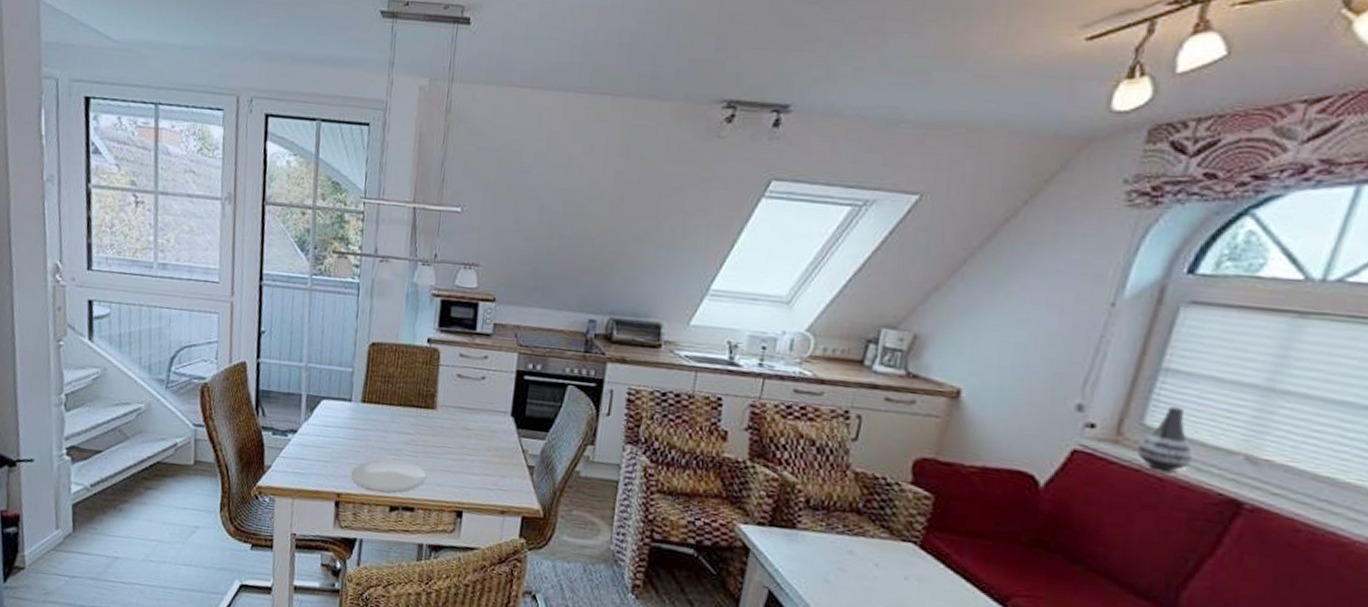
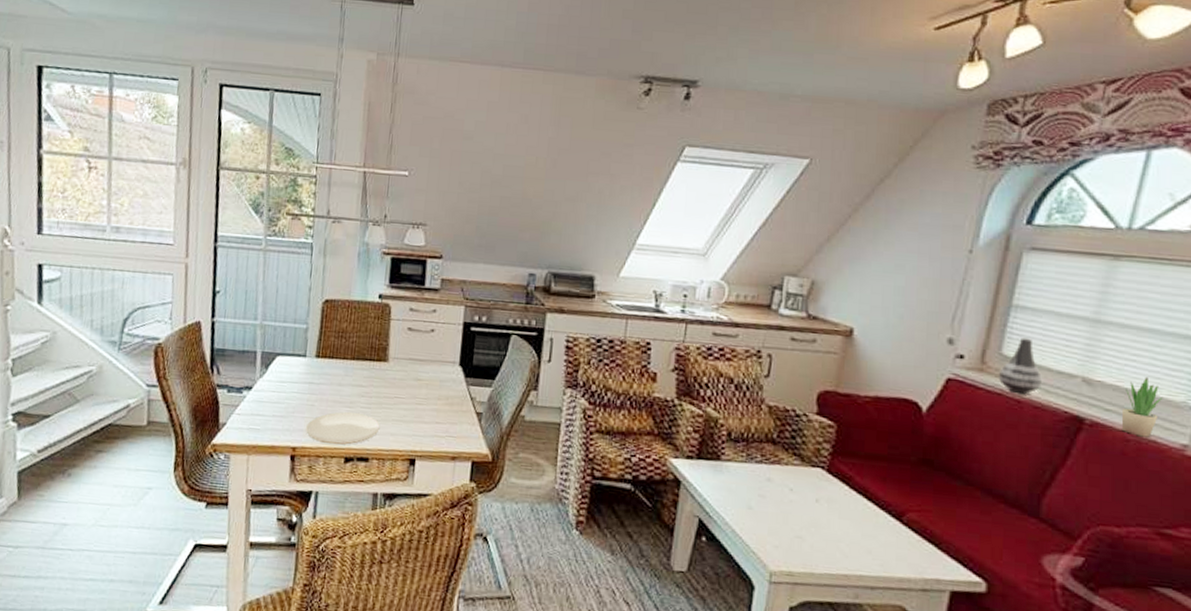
potted plant: none [1290,457,1350,528] -> present [1121,376,1163,438]

